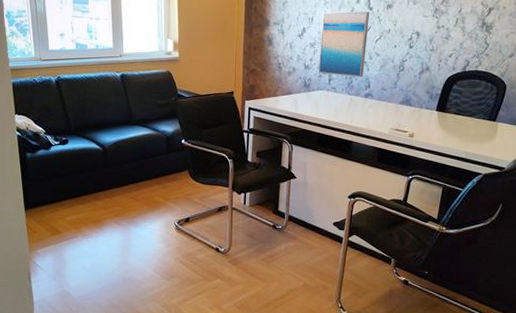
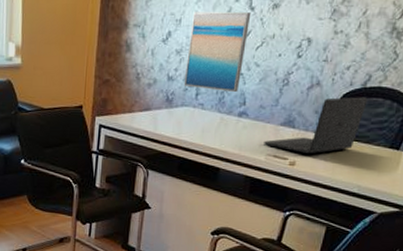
laptop: none [387,79,468,126] -> present [264,97,368,153]

